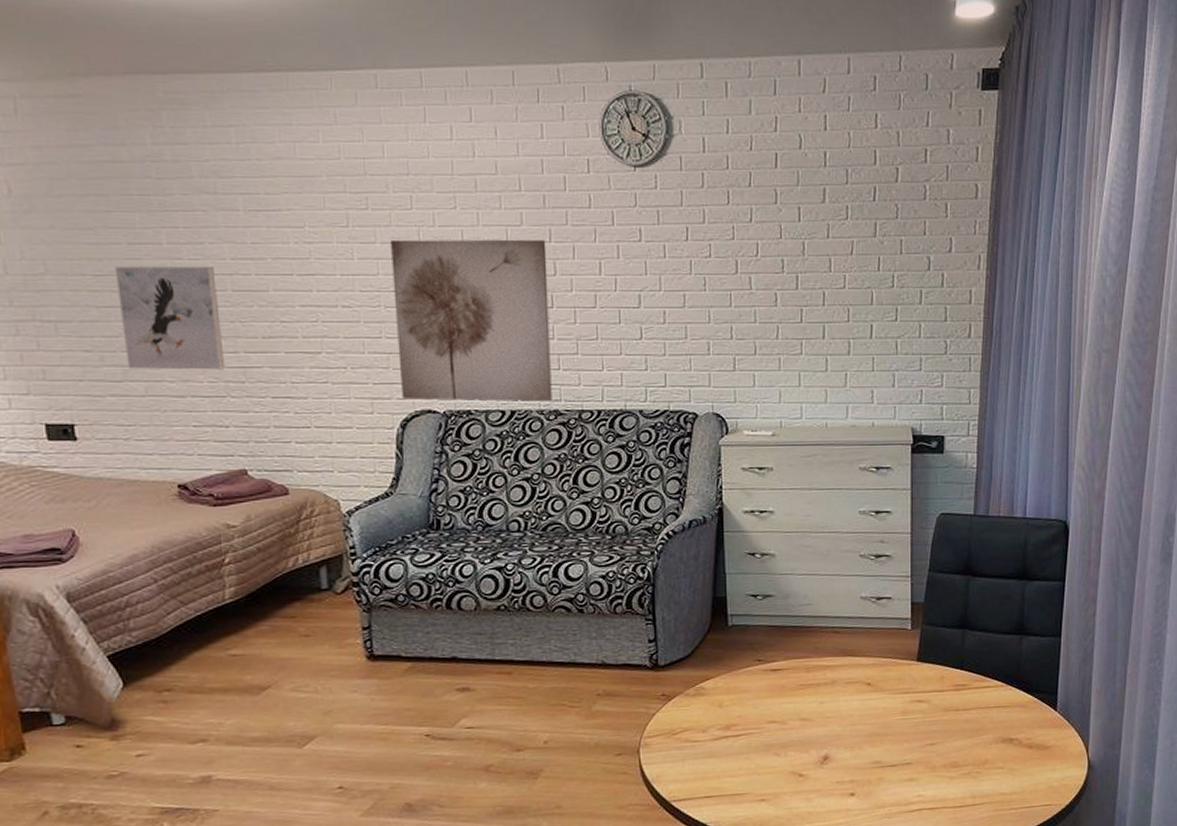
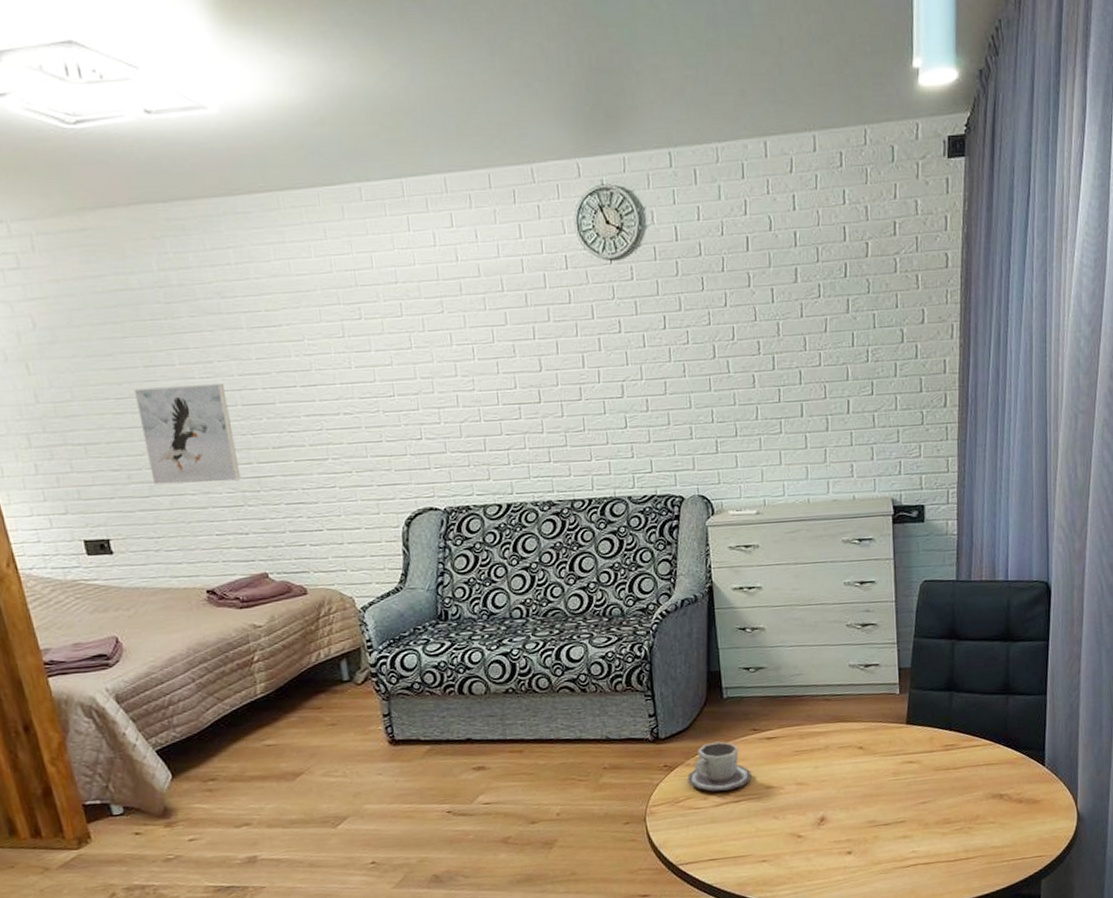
wall art: present [391,239,552,401] -> none [384,337,545,499]
cup: none [686,671,754,724] -> present [687,741,752,792]

